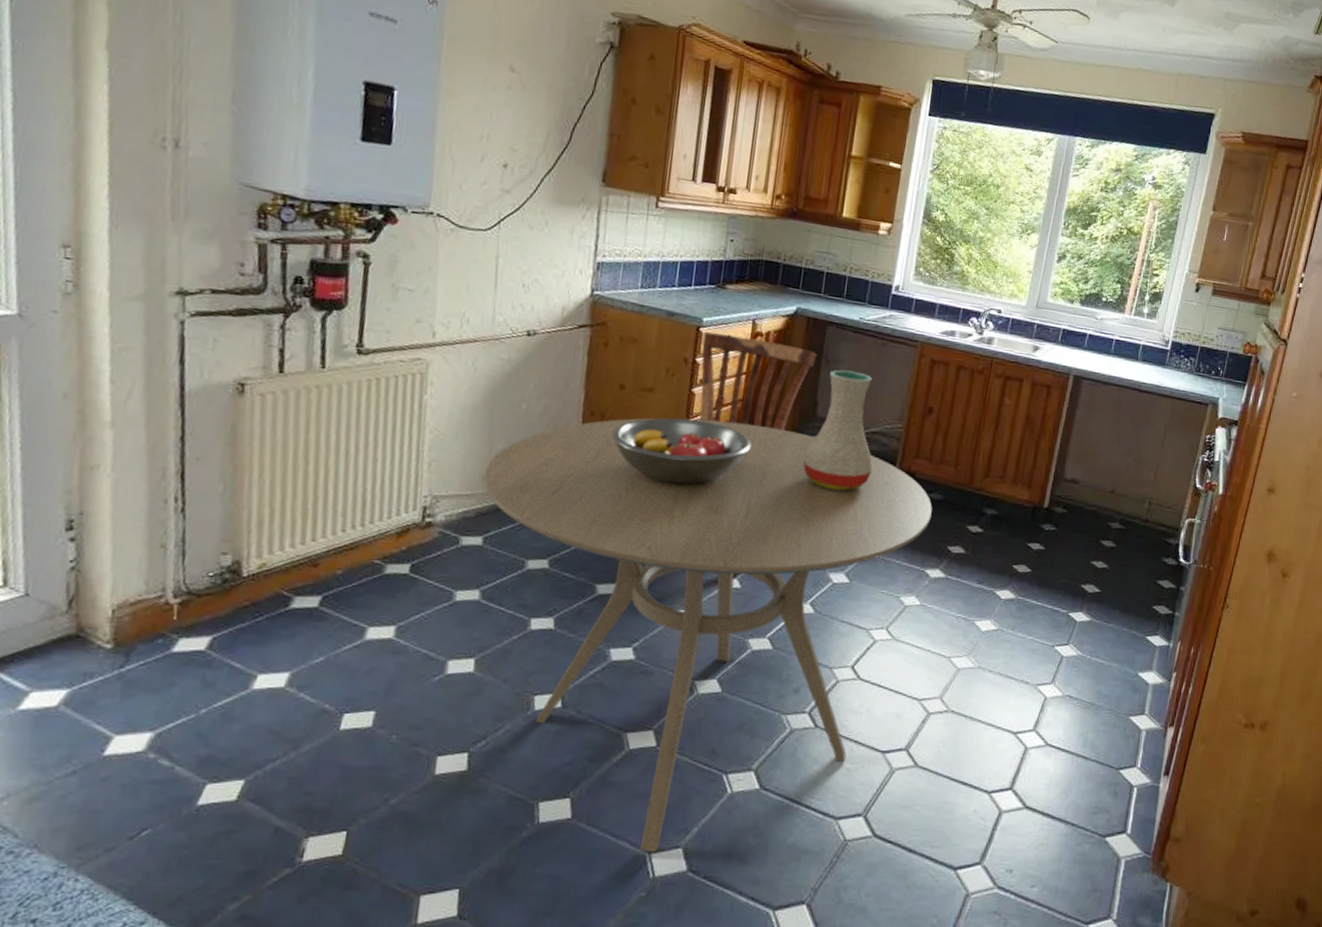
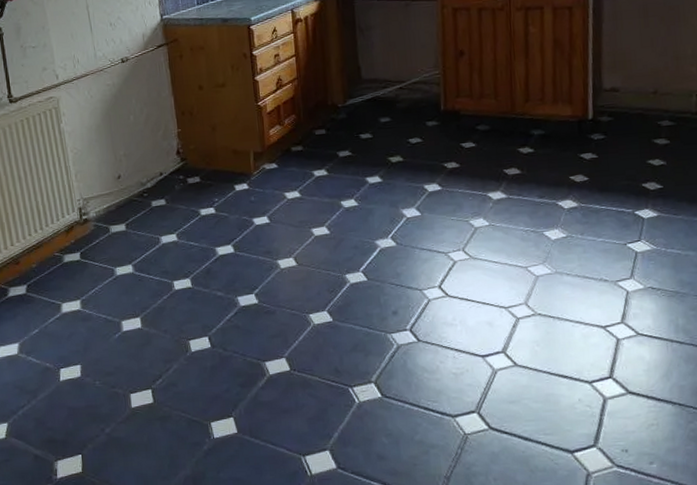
dining table: present [483,418,933,853] -> none [115,95,483,456]
fruit bowl: present [612,417,751,485] -> none [202,101,313,158]
dining chair: present [699,332,817,576] -> none [254,24,351,225]
vase: present [803,370,873,491] -> none [359,33,421,139]

